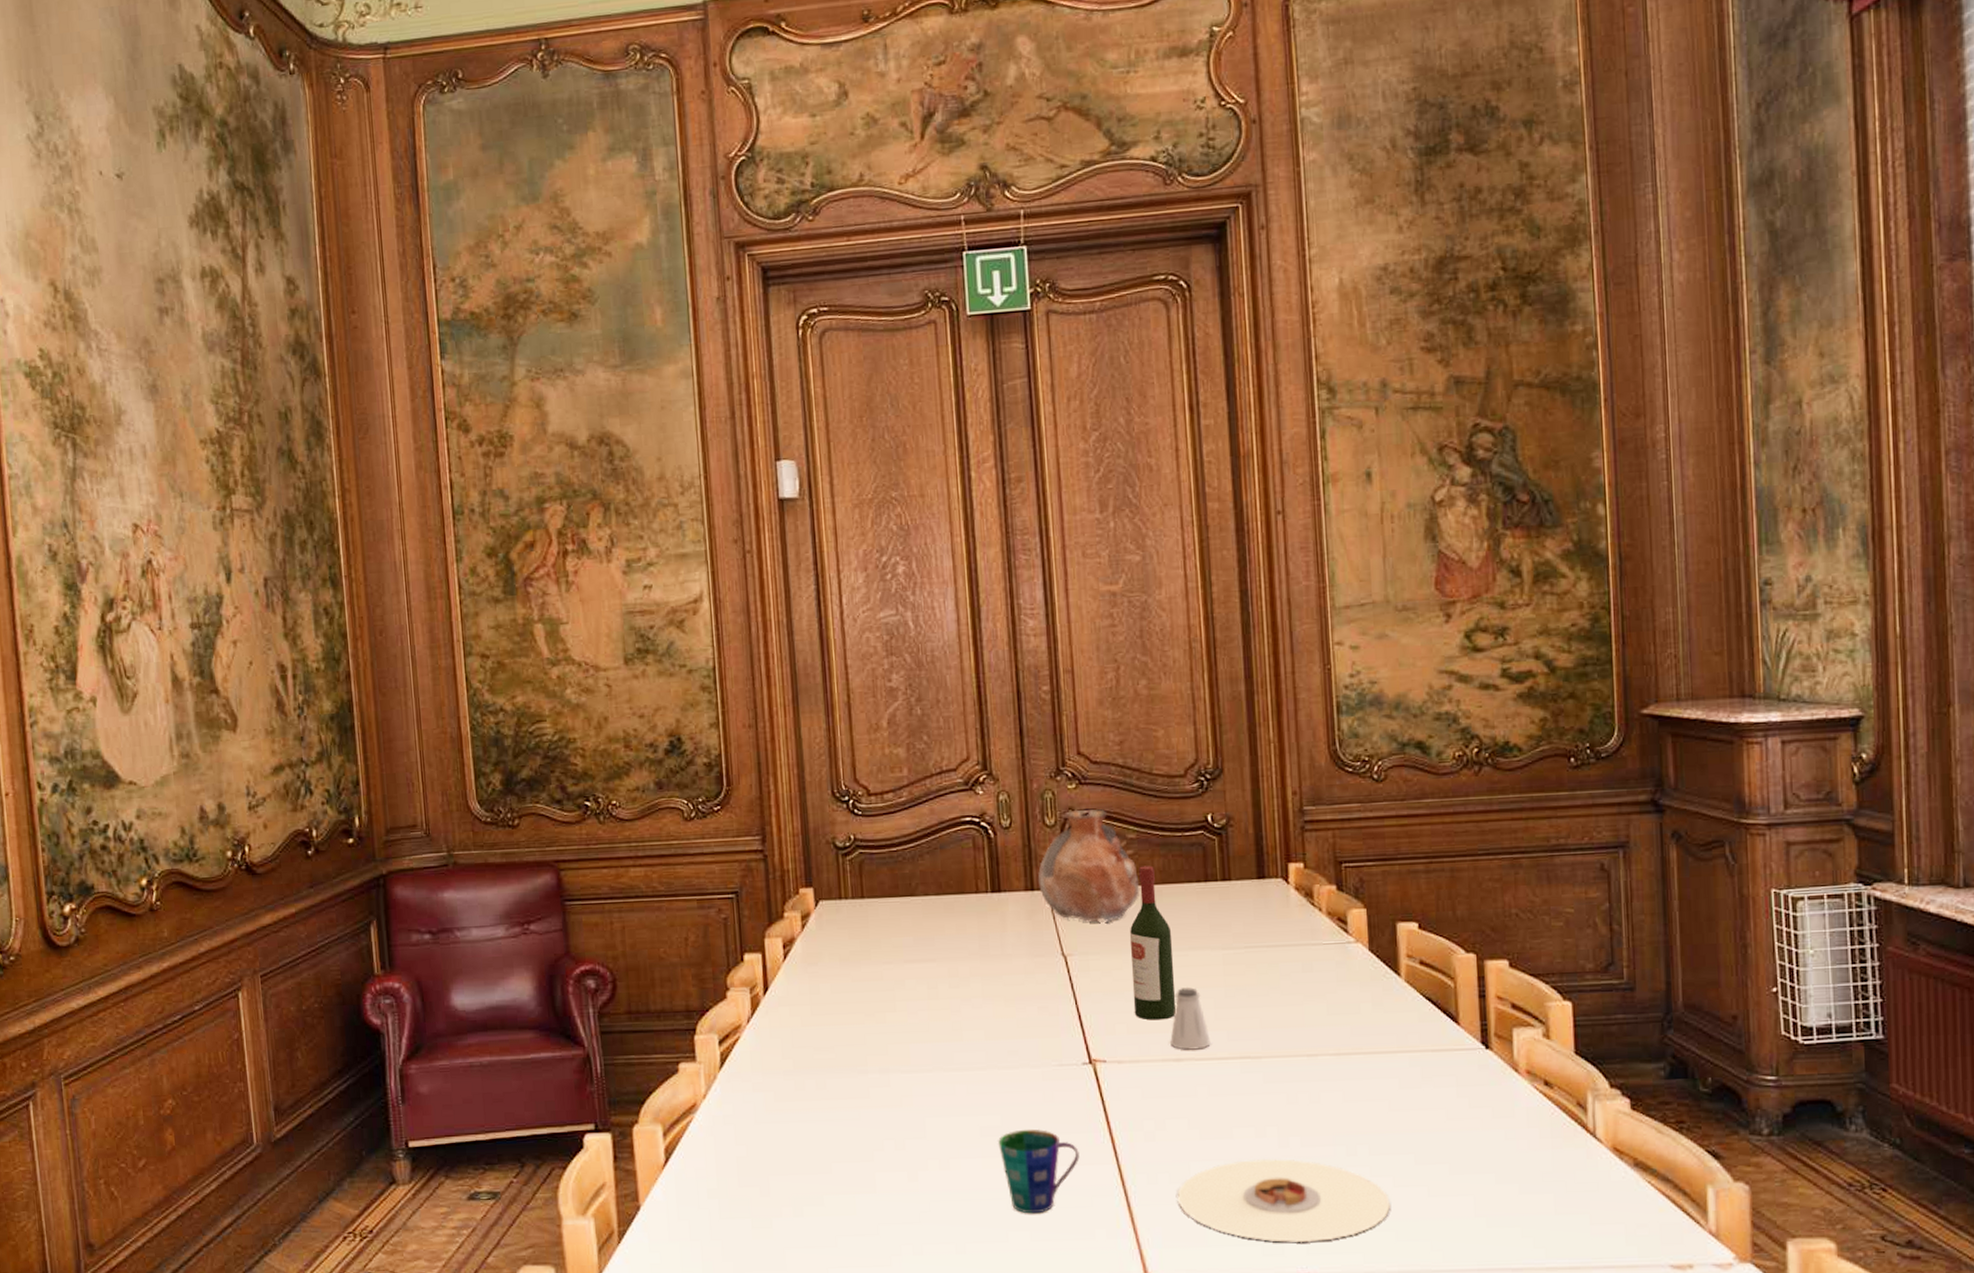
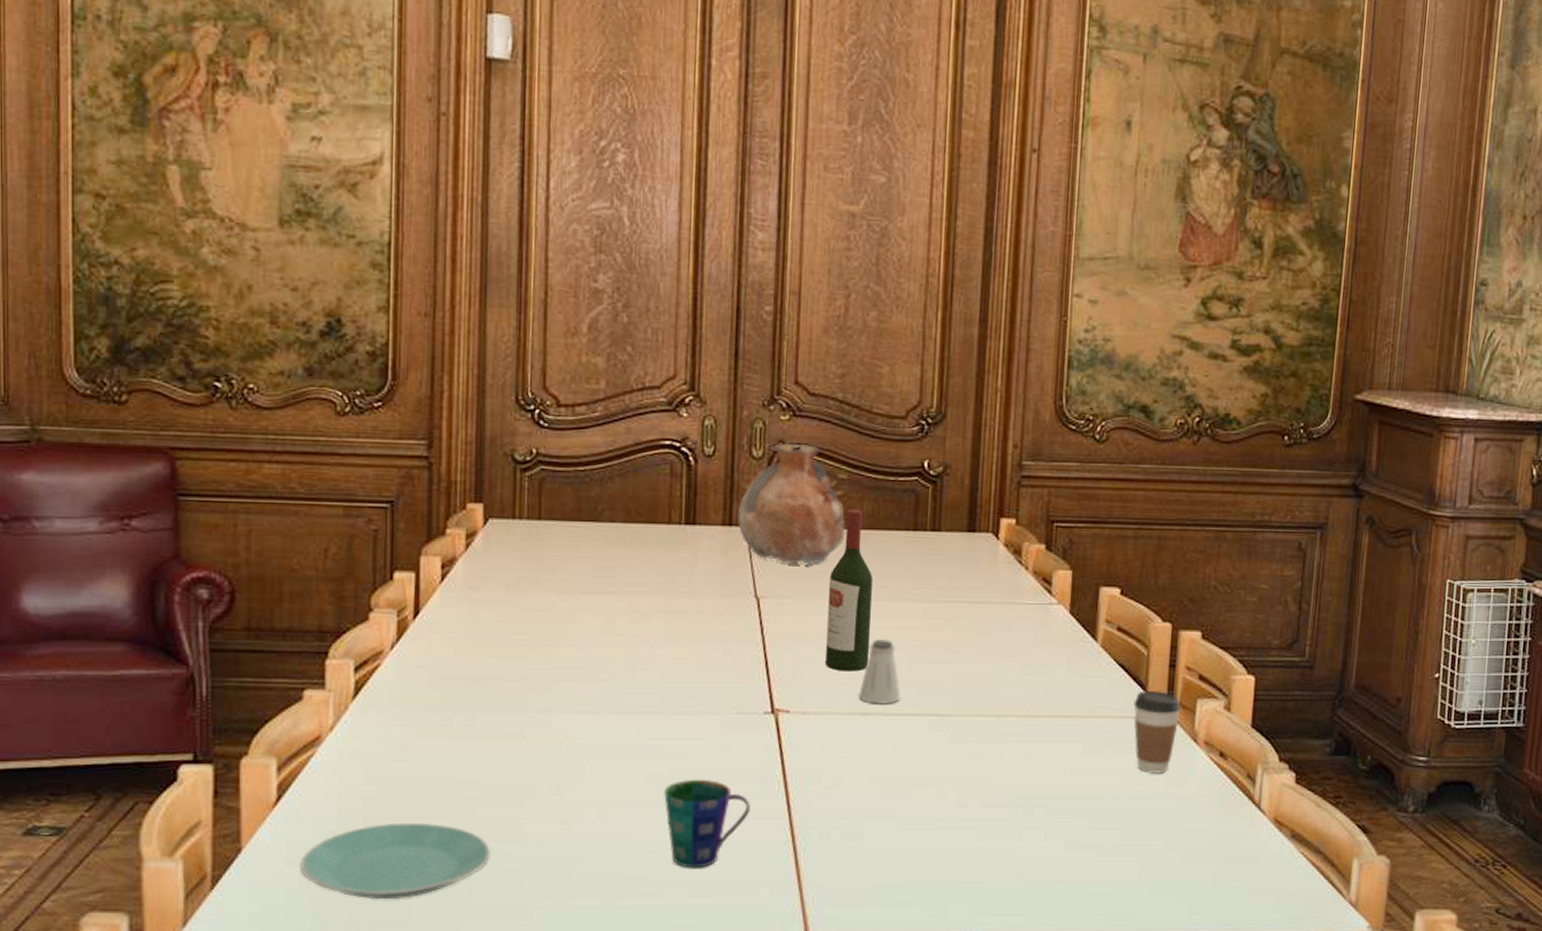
plate: none [689,1178,850,1250] -> present [300,822,490,900]
plate: present [1177,1158,1390,1243] -> none [847,818,1060,905]
coffee cup: none [1446,1022,1497,1106] -> present [1133,691,1181,774]

